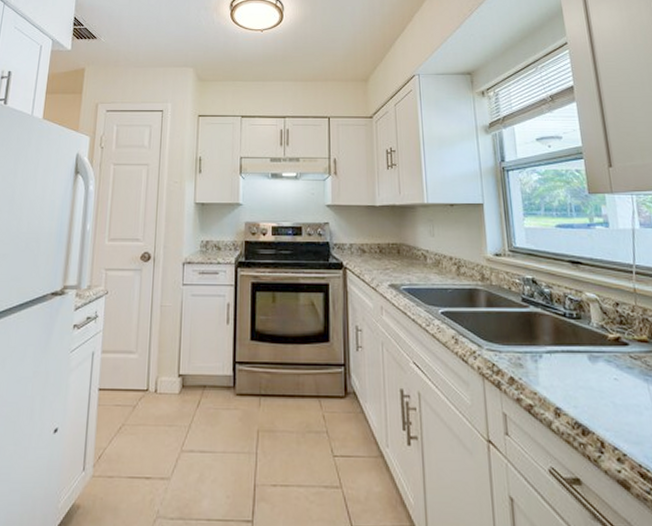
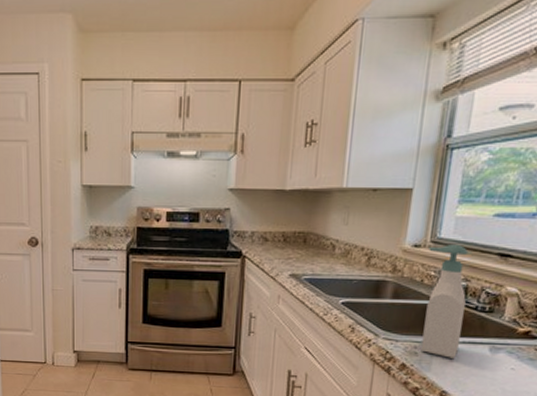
soap bottle: none [509,252,560,369] -> present [421,243,469,358]

